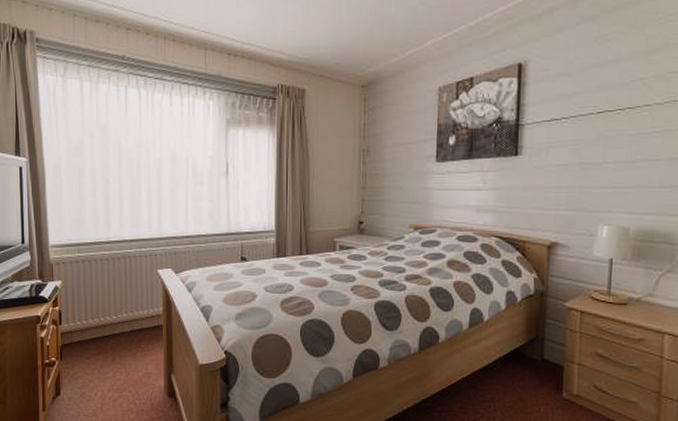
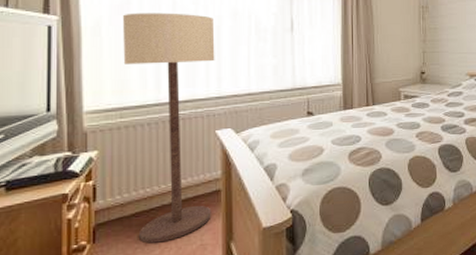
floor lamp: none [78,155,156,367] -> present [123,13,215,244]

